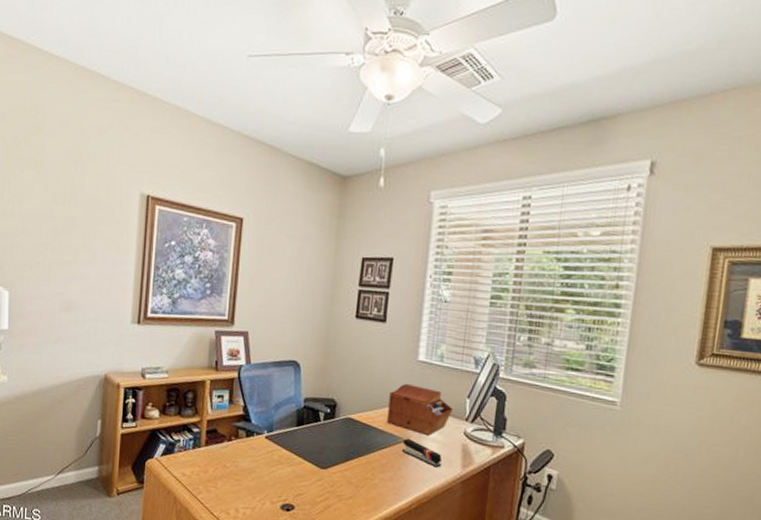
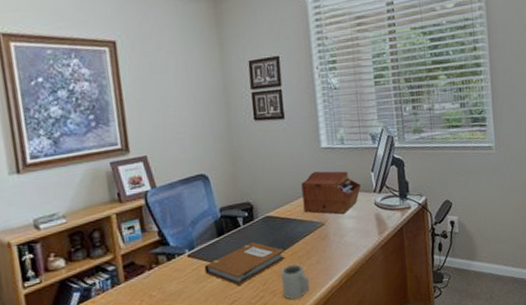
notebook: none [278,440,359,480] -> present [204,242,285,286]
cup: none [349,473,378,511] -> present [281,264,311,300]
stapler: present [401,438,442,468] -> none [322,221,360,241]

